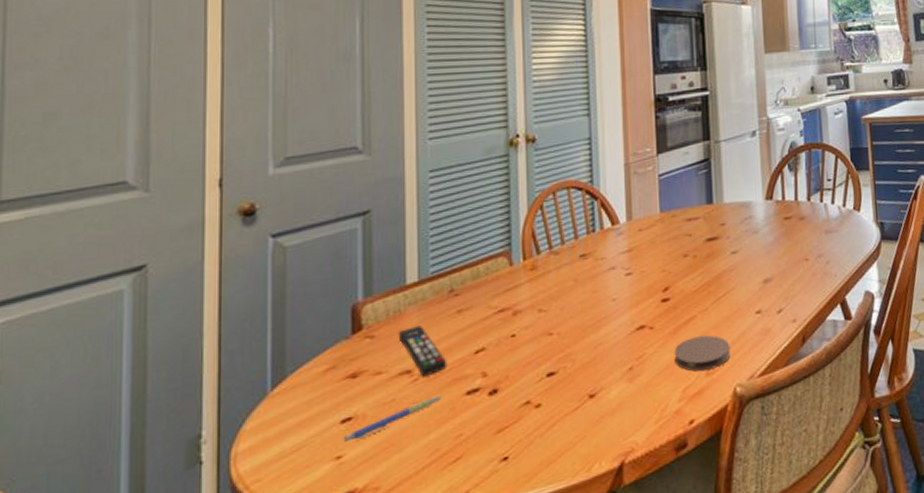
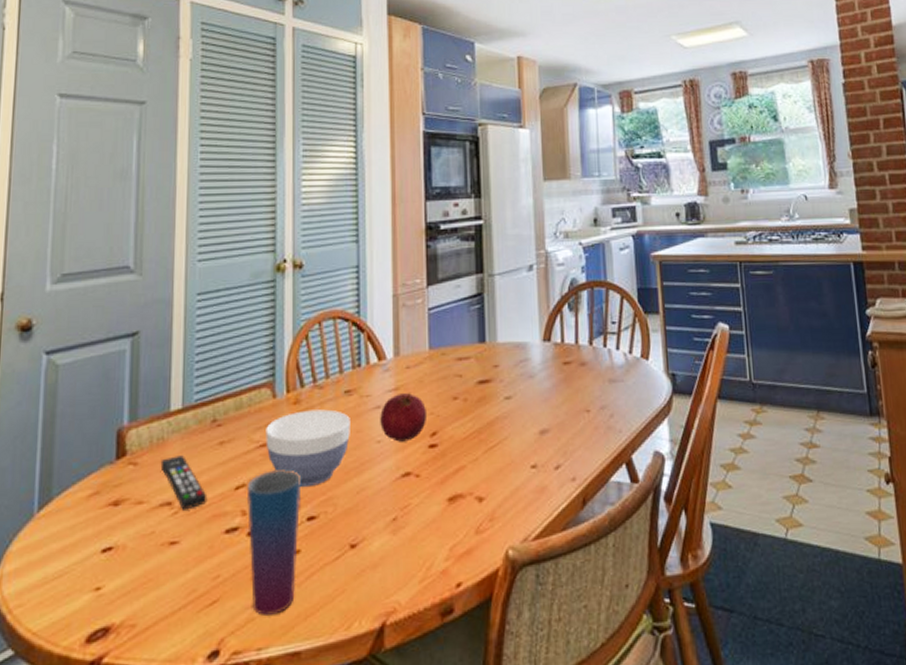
pen: present [343,396,442,443] -> none [103,532,200,574]
cup: none [486,331,541,467] -> present [246,469,302,615]
bowl: none [503,273,587,347] -> present [265,409,350,488]
fruit: none [615,252,660,299] -> present [380,392,428,442]
coaster: present [674,335,731,372] -> none [441,488,503,529]

